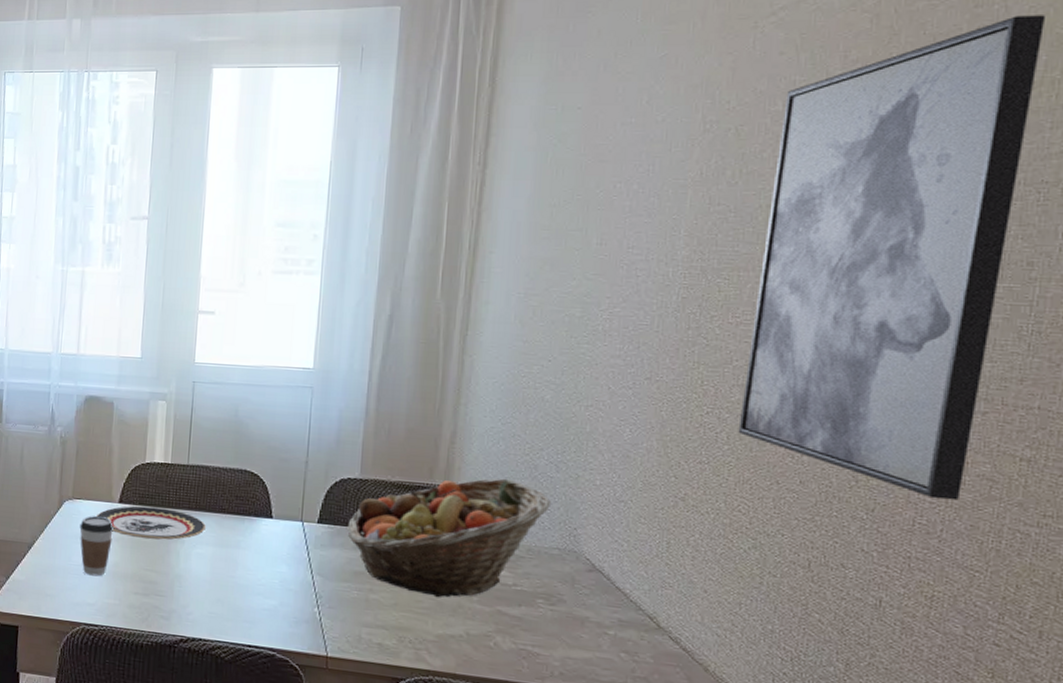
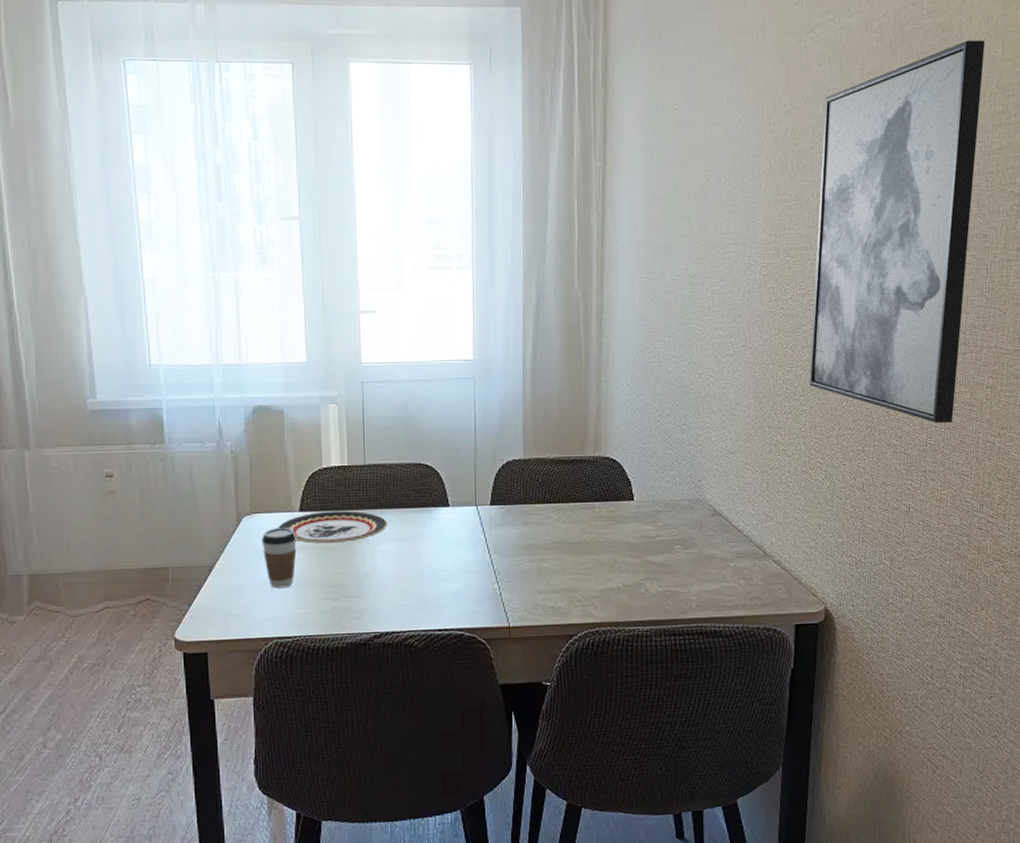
fruit basket: present [347,478,551,598] -> none [516,444,679,558]

